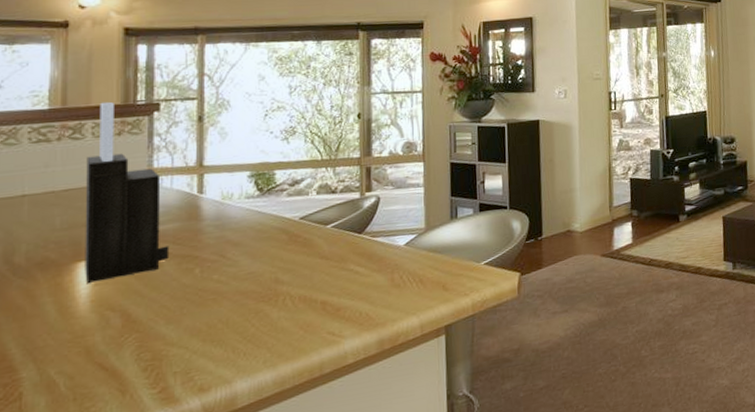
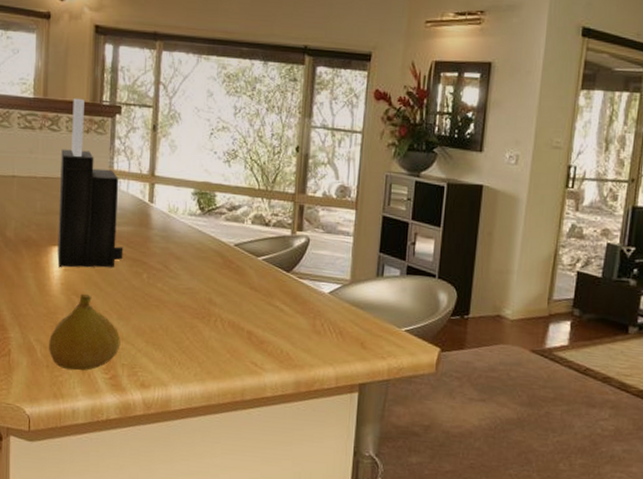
fruit: none [74,305,171,398] -> present [48,293,121,371]

